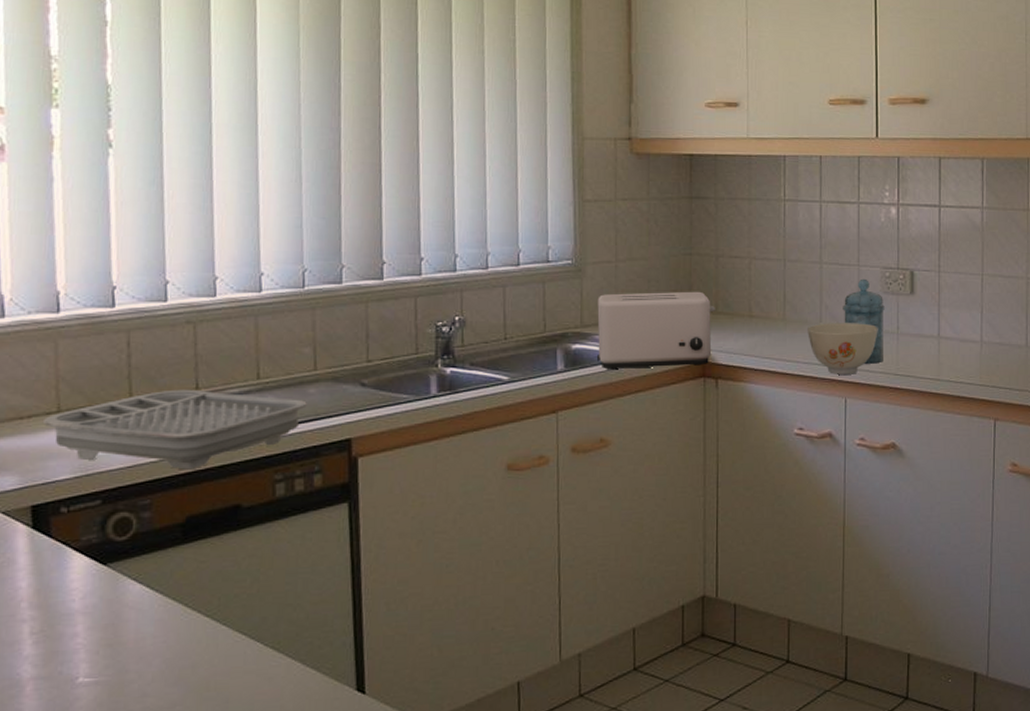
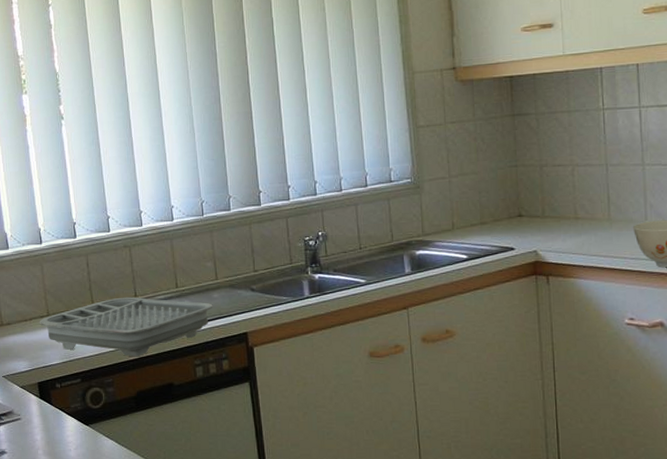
toaster: present [596,291,715,370] -> none [435,198,542,271]

